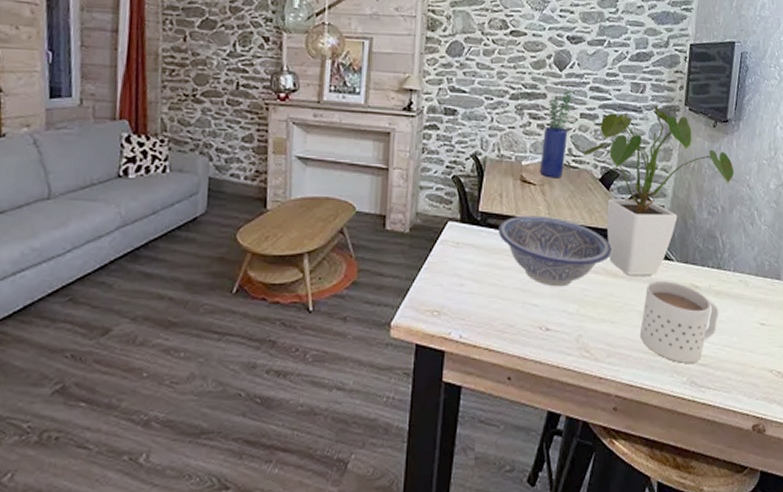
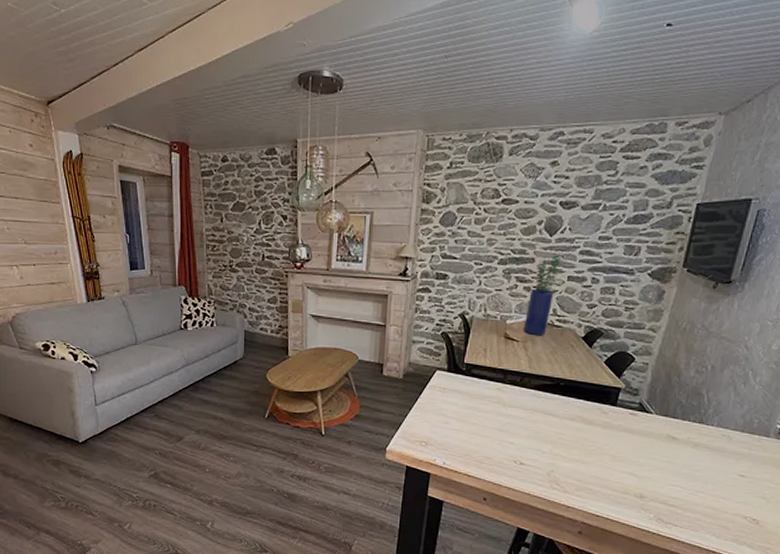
decorative bowl: present [497,215,612,287] -> none [480,367,589,430]
house plant: present [583,105,735,276] -> none [567,267,732,425]
mug: present [640,280,719,363] -> none [611,429,696,503]

